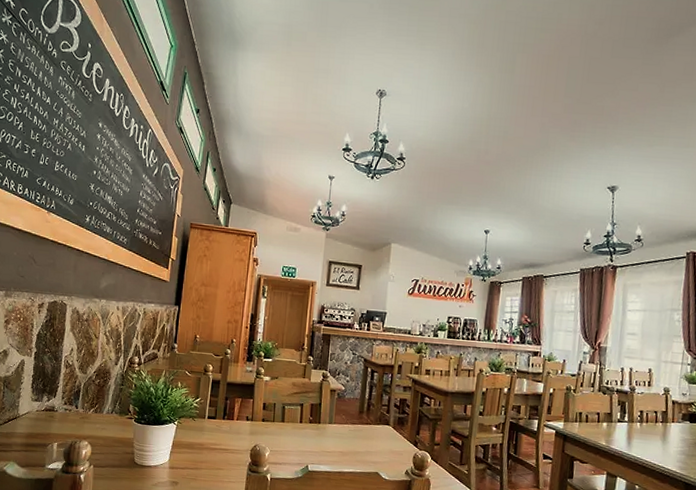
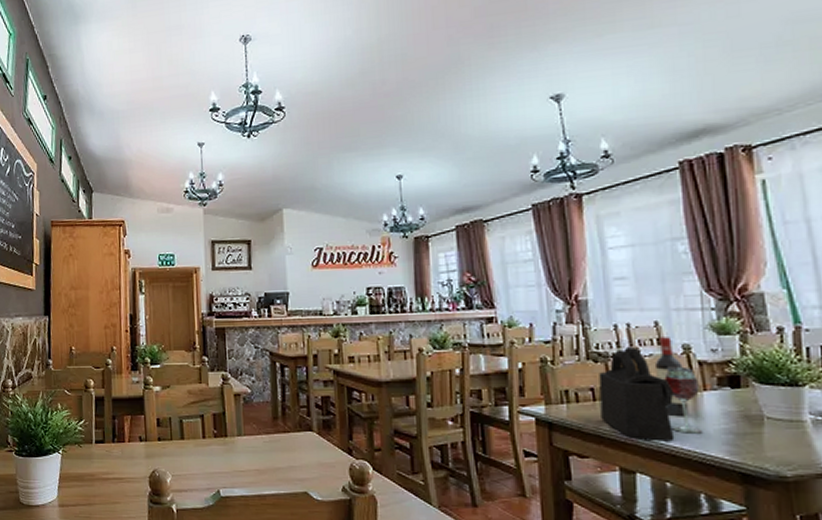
handbag: none [600,385,653,457] -> present [599,346,675,442]
wine bottle: none [642,381,662,439] -> present [654,337,689,416]
wineglass: none [647,402,670,453] -> present [664,366,703,434]

